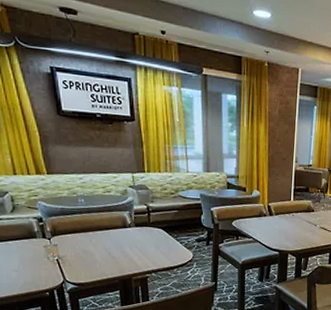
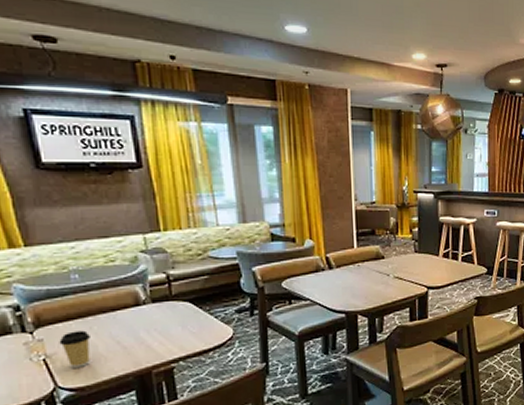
coffee cup: none [68,241,90,268] -> present [59,330,90,368]

